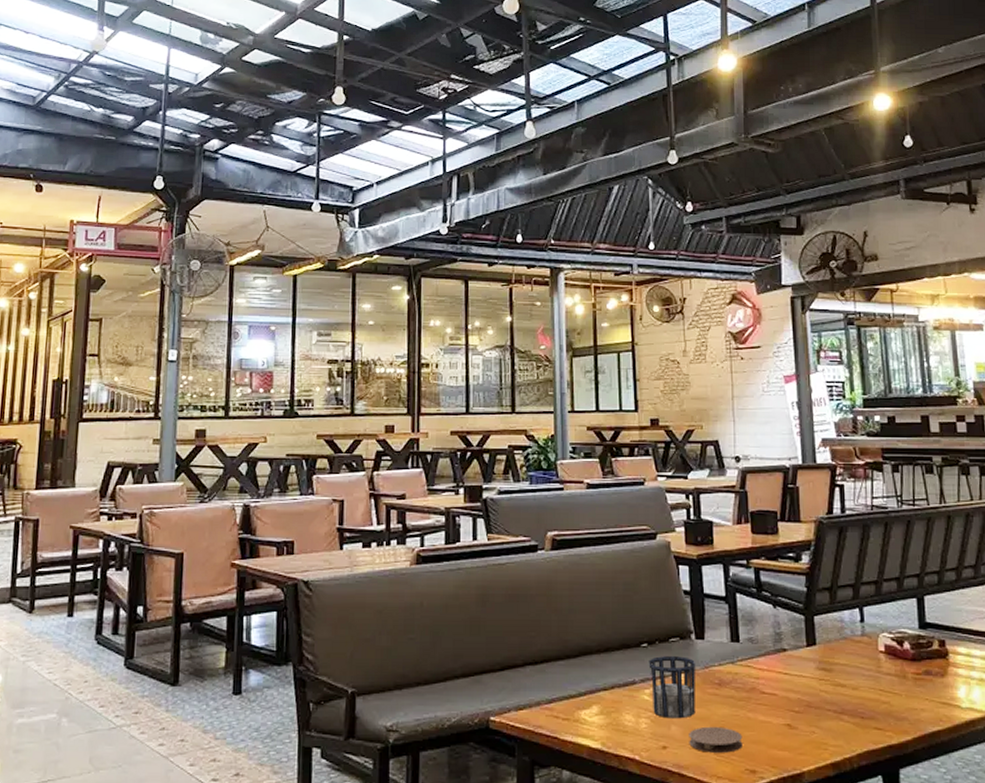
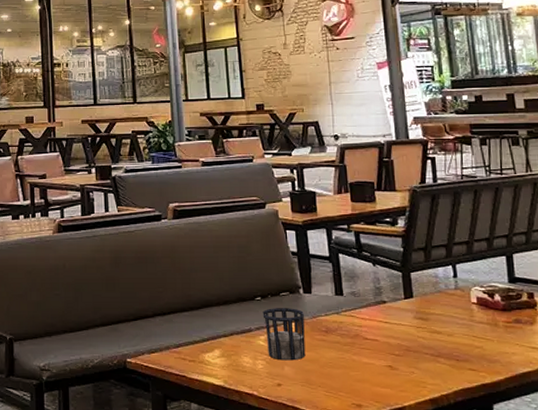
coaster: present [689,726,743,753] -> none [300,367,349,390]

